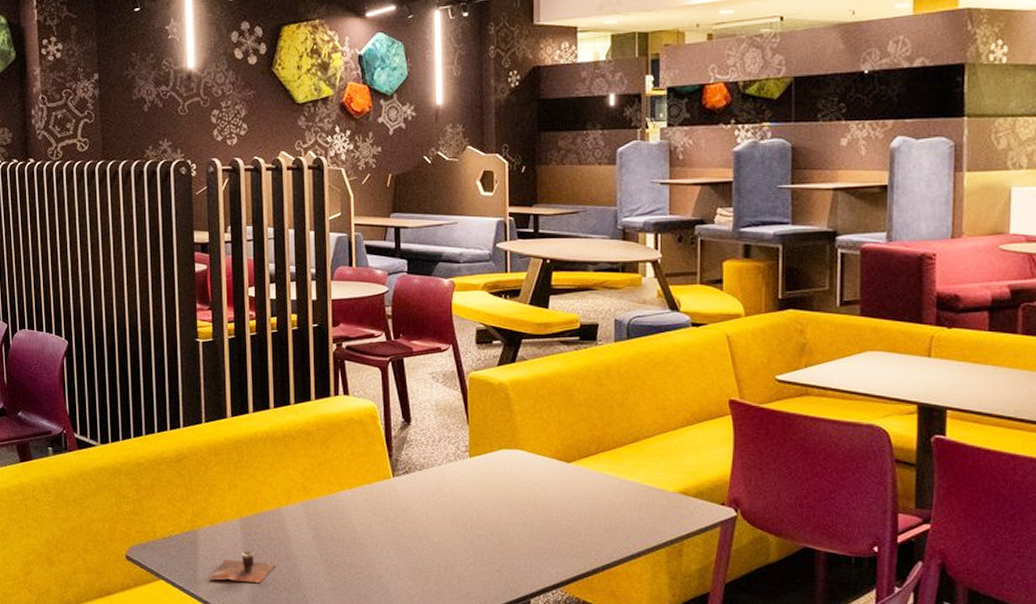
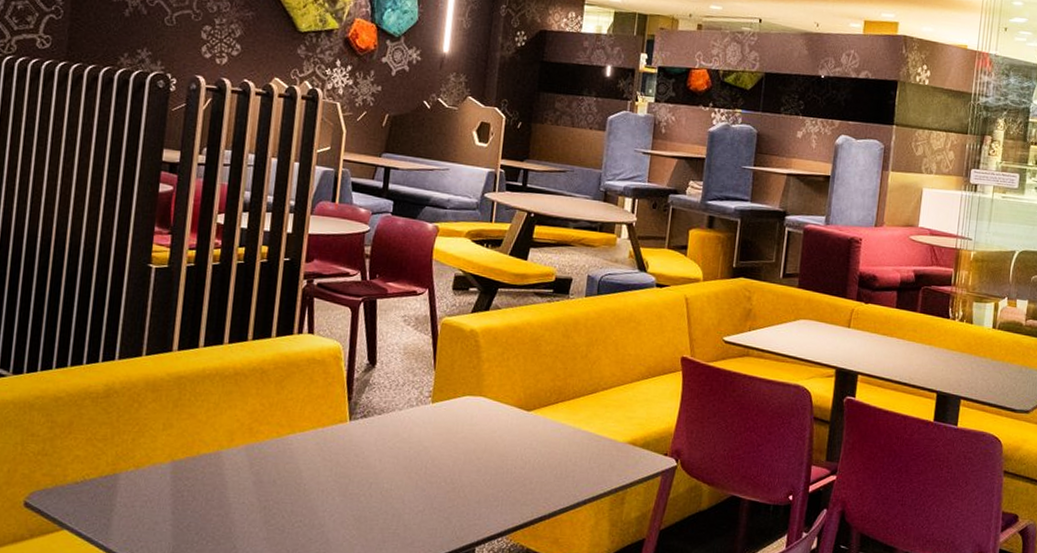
cup: present [210,550,276,583] -> none [125,497,206,533]

